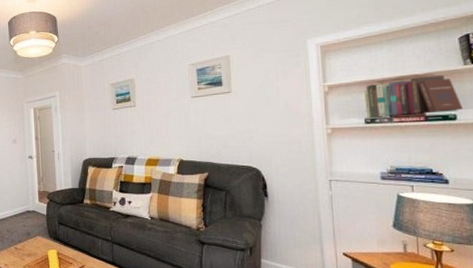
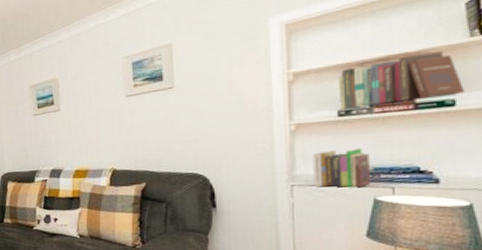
books: none [346,151,393,185] -> present [313,149,370,188]

